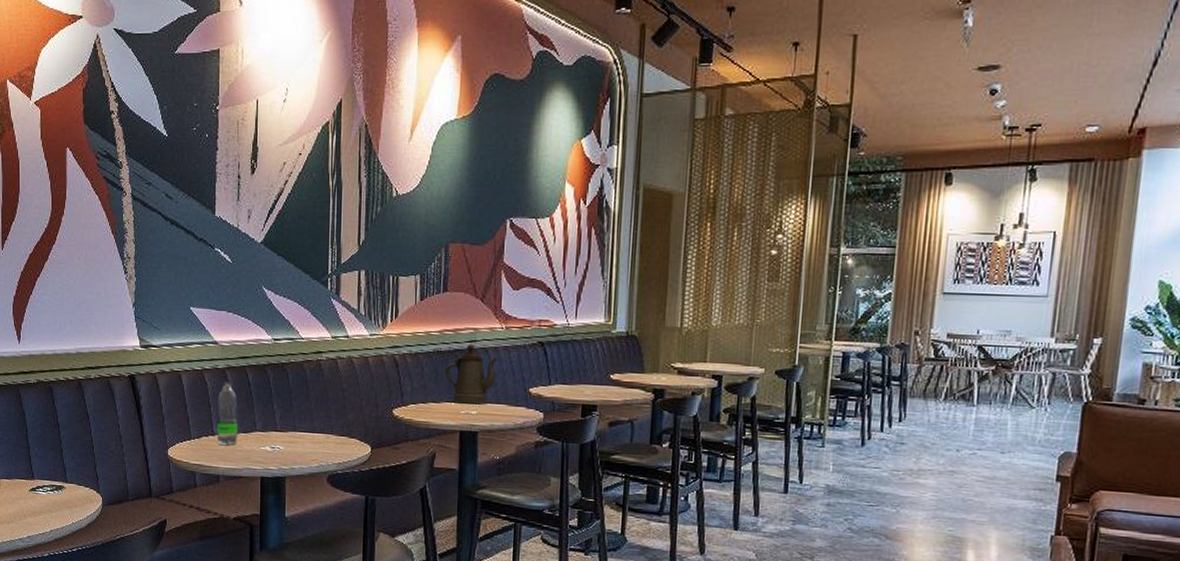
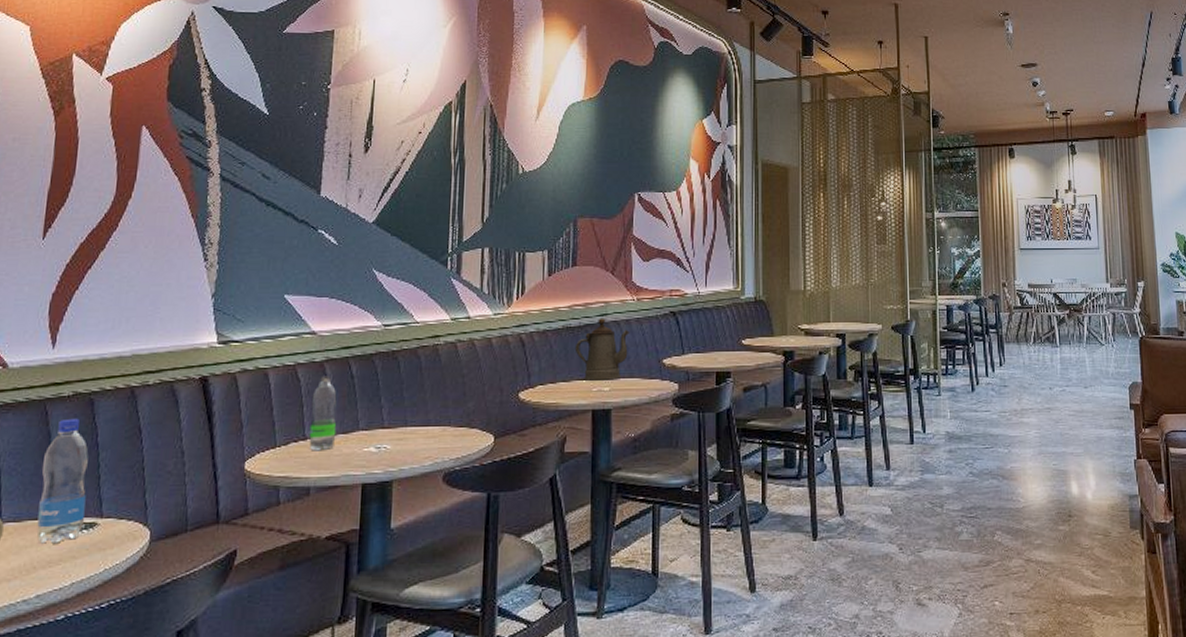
bottle: none [21,401,54,500] -> present [36,418,89,545]

